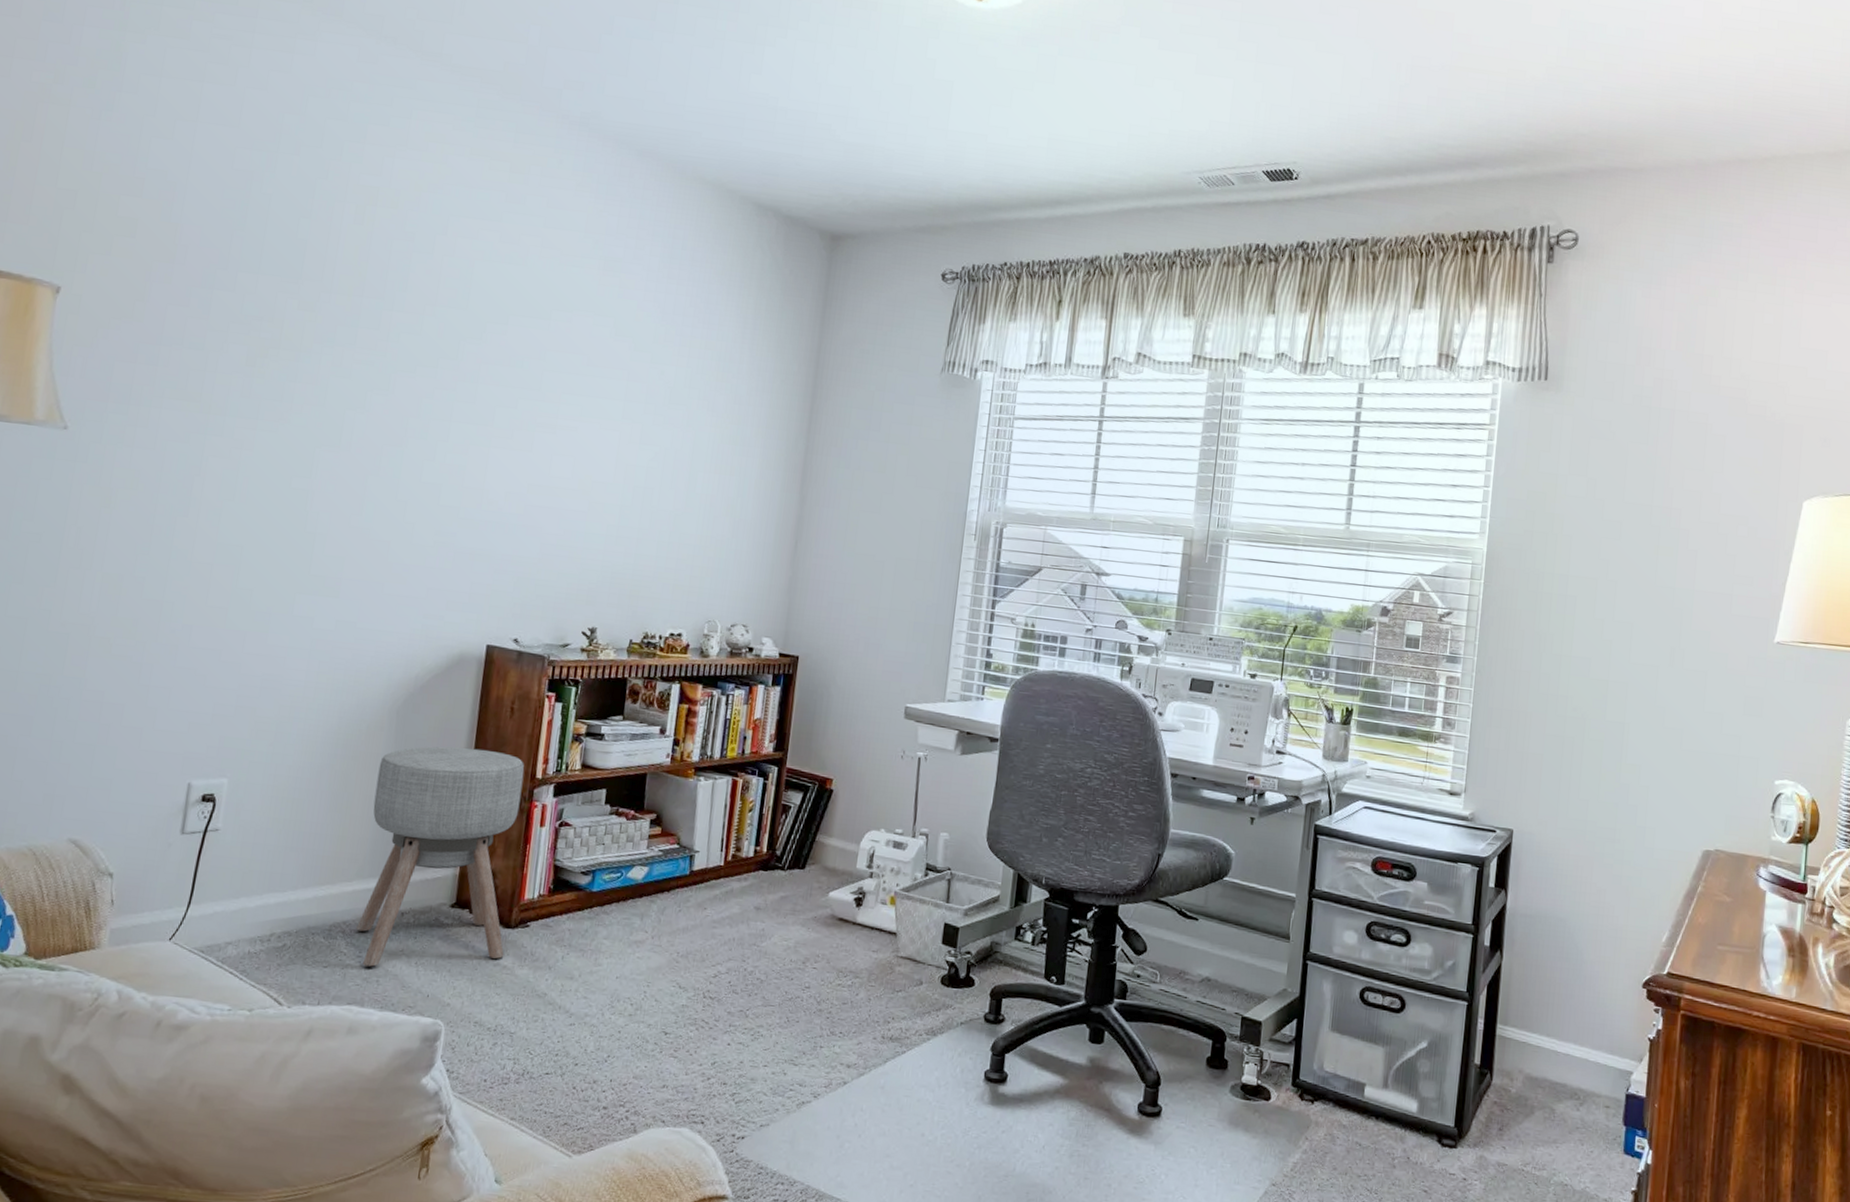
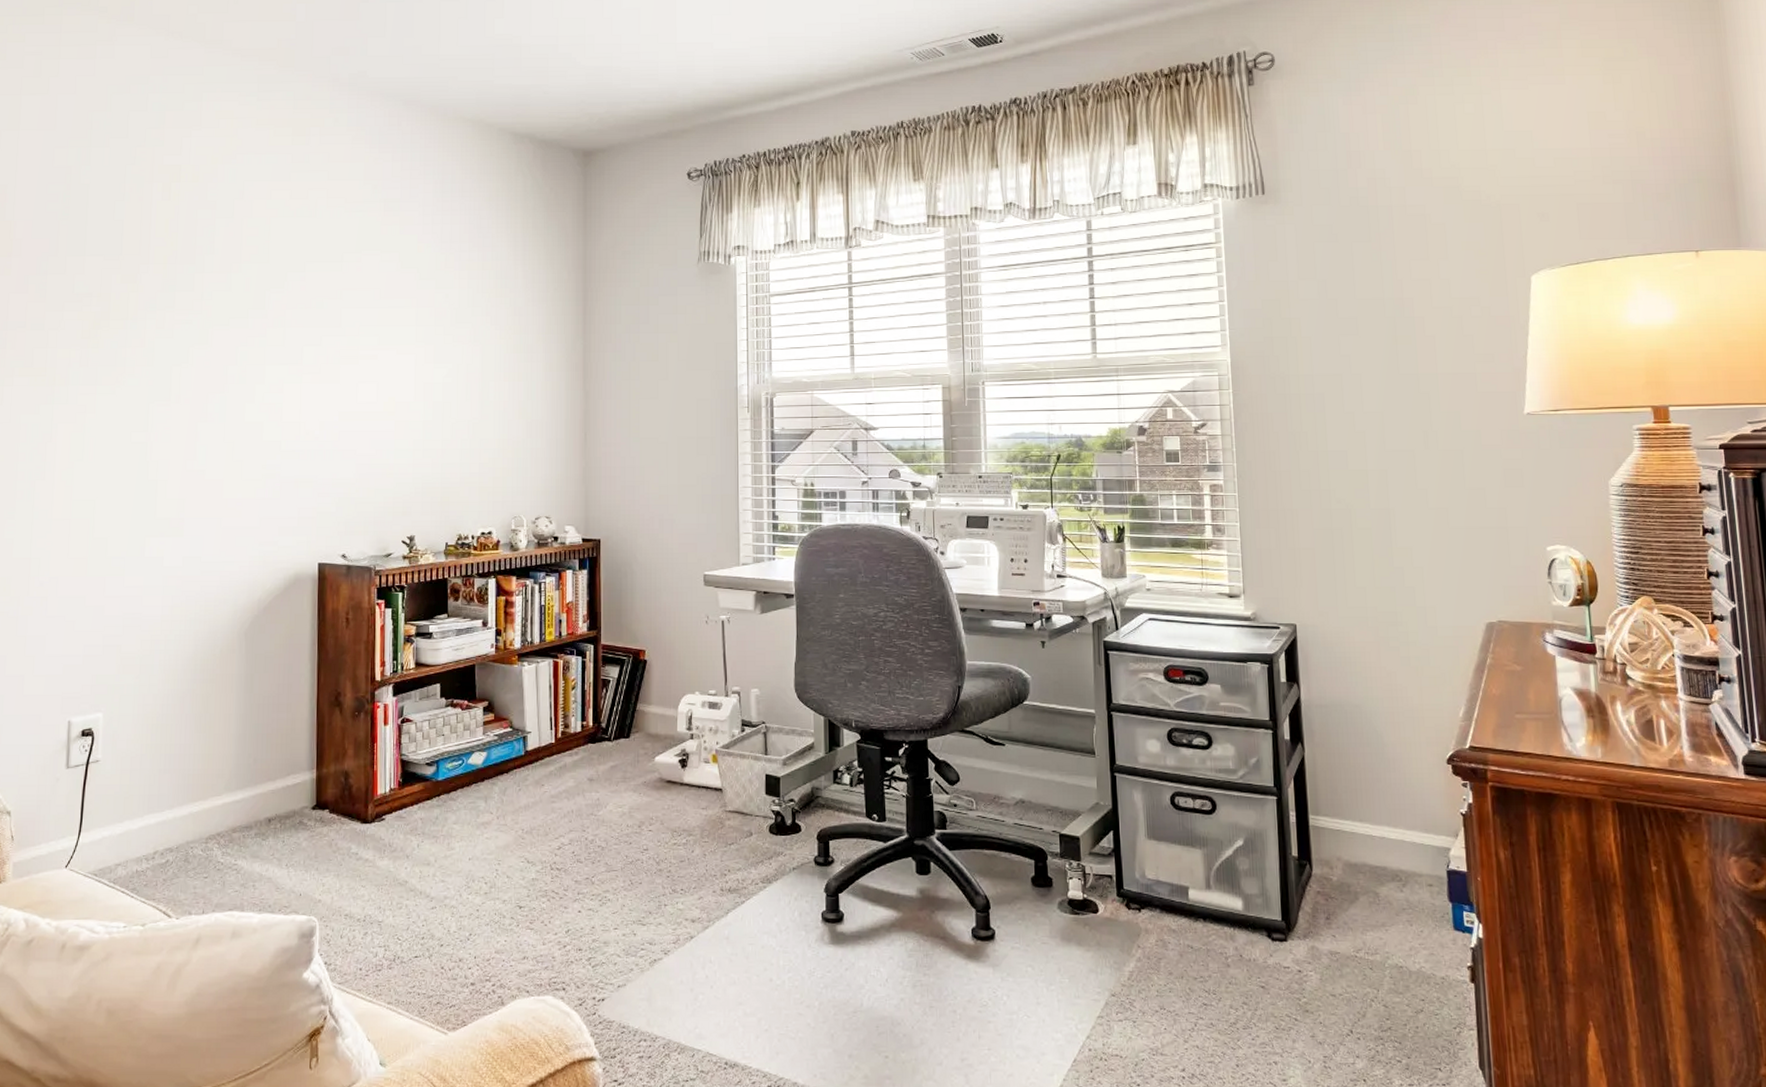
ottoman: present [356,746,525,968] -> none [230,659,365,874]

